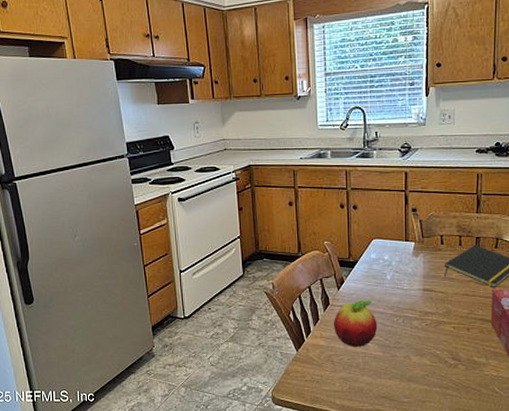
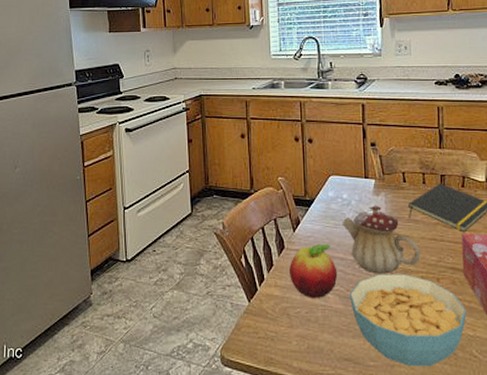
teapot: none [383,265,453,326] -> present [342,205,421,274]
cereal bowl: none [388,325,492,401] -> present [350,274,467,366]

